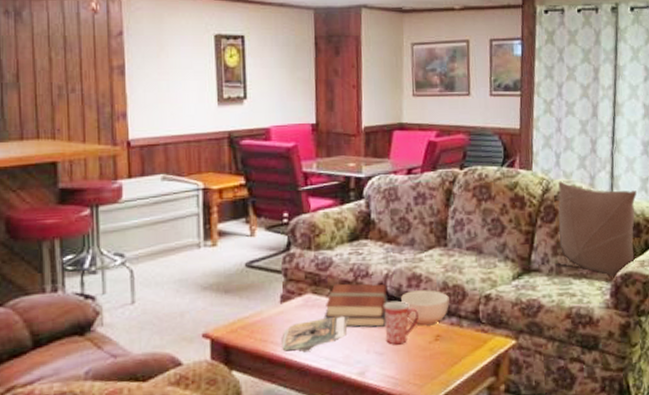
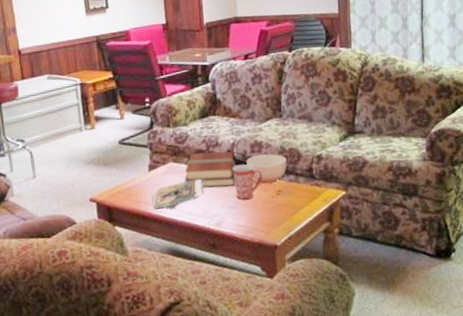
pillow: present [555,181,637,277] -> none [375,55,446,133]

